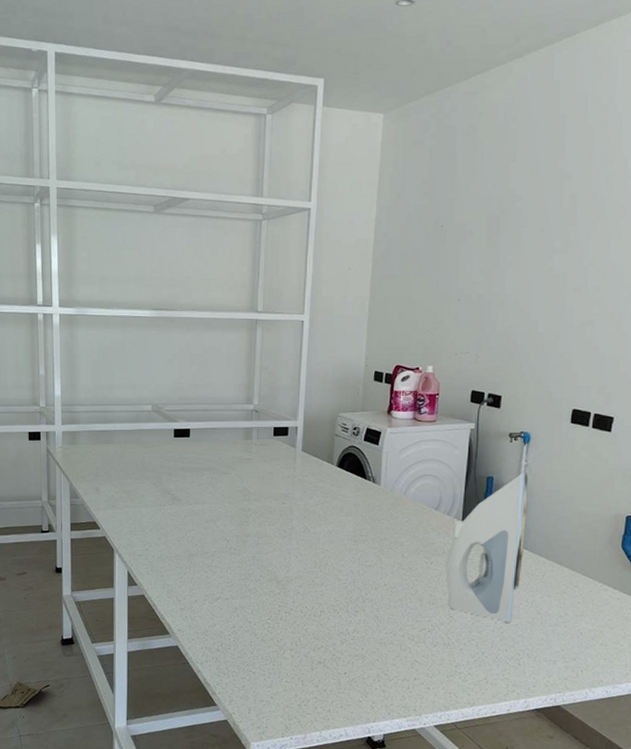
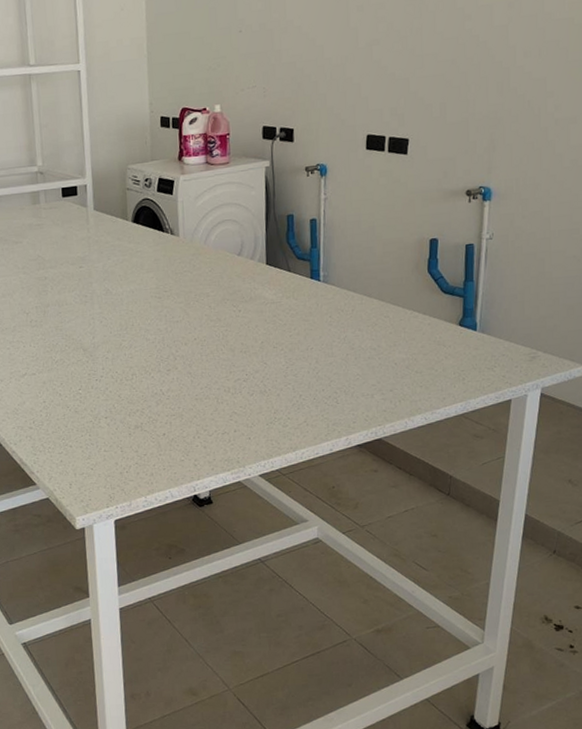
iron: present [445,471,529,624] -> none [253,205,331,363]

